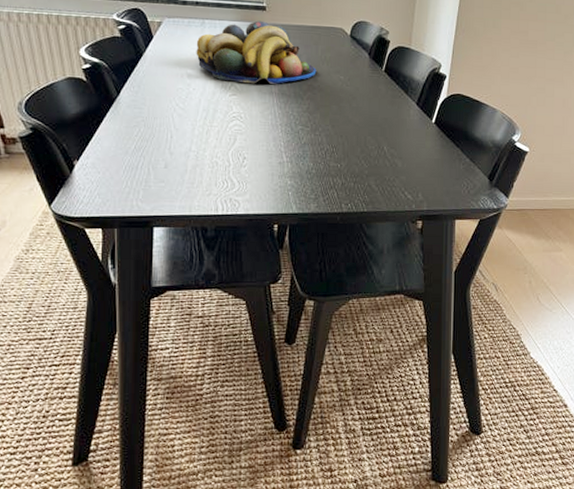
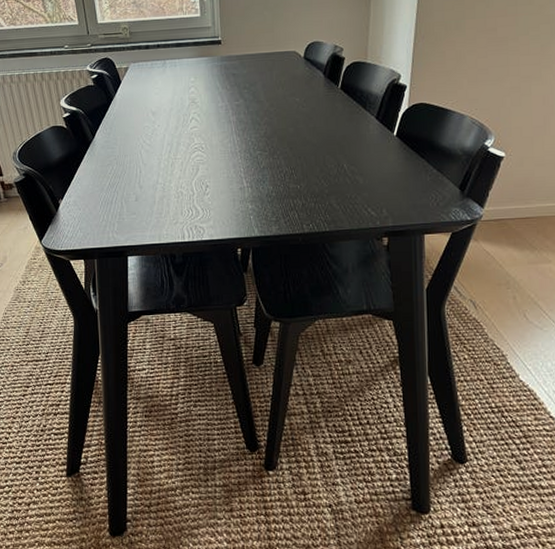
fruit bowl: present [196,20,317,84] -> none [159,54,272,116]

